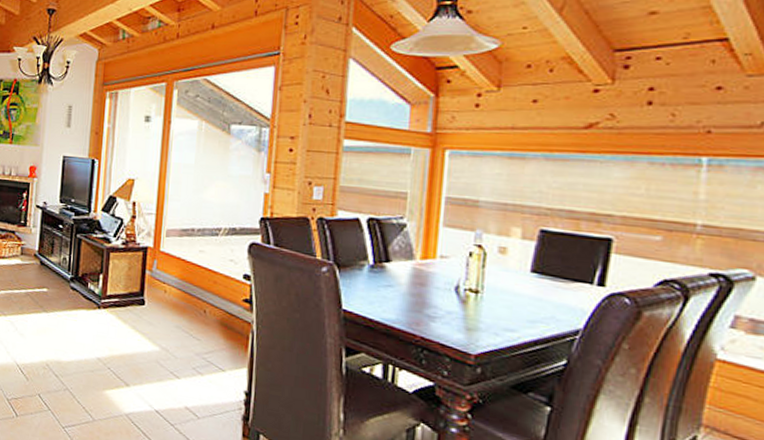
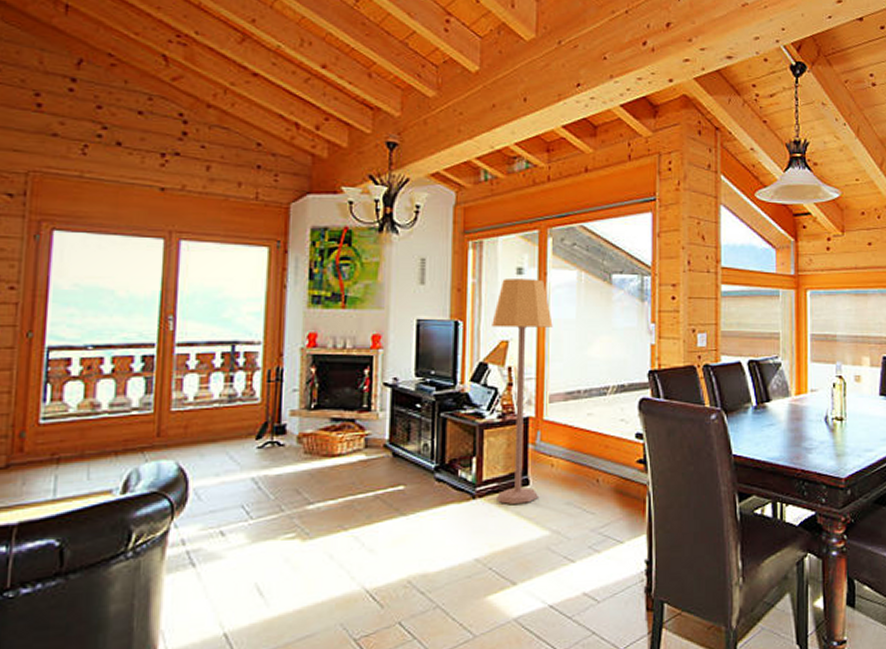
lamp: none [117,125,174,320] -> present [492,279,553,504]

